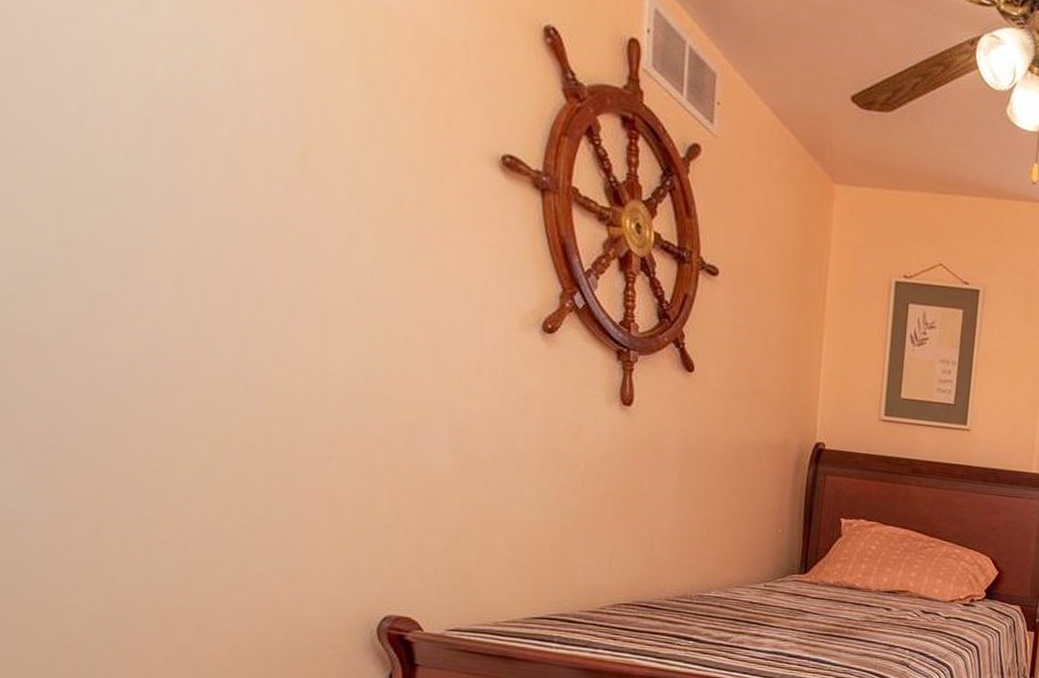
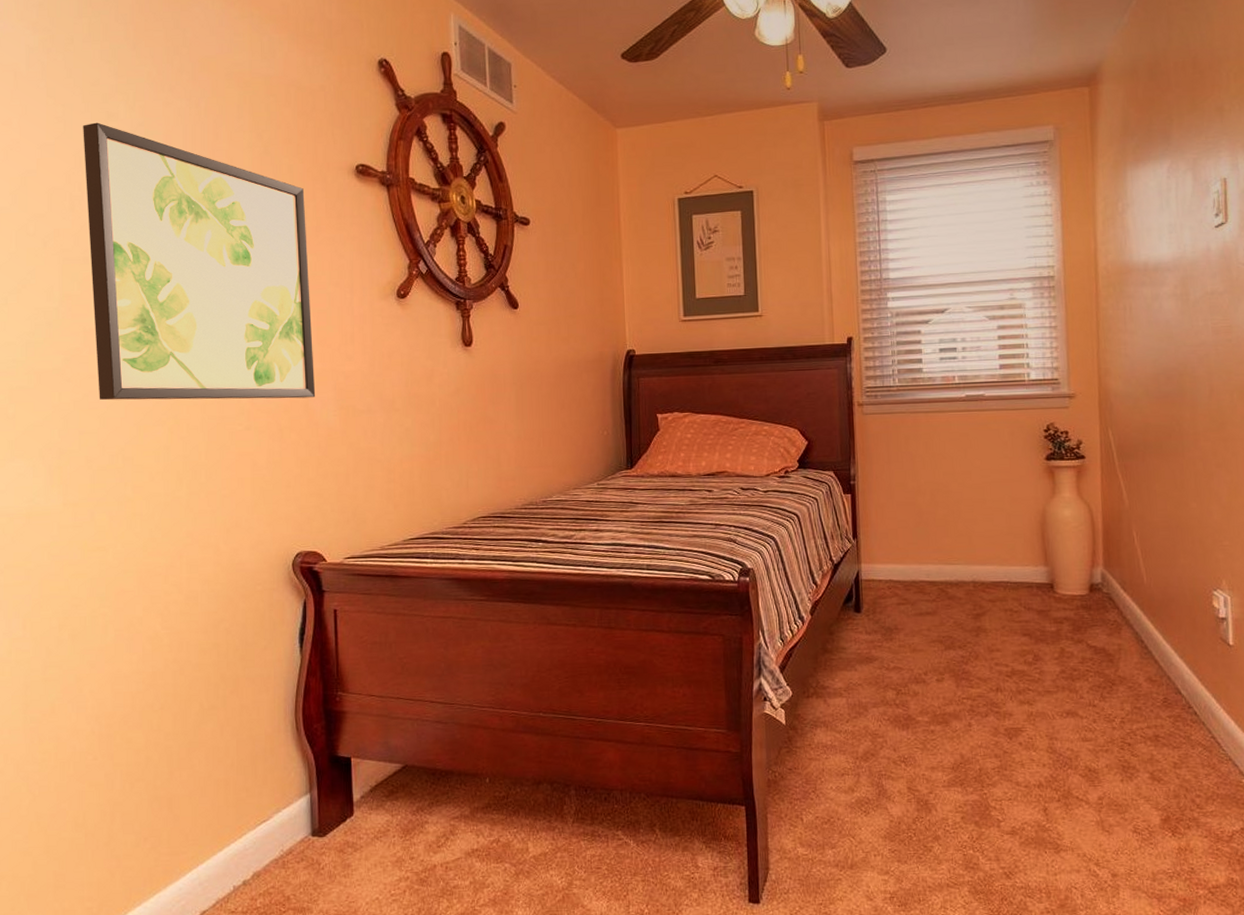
wall art: none [101,9,429,434] -> present [83,122,316,401]

